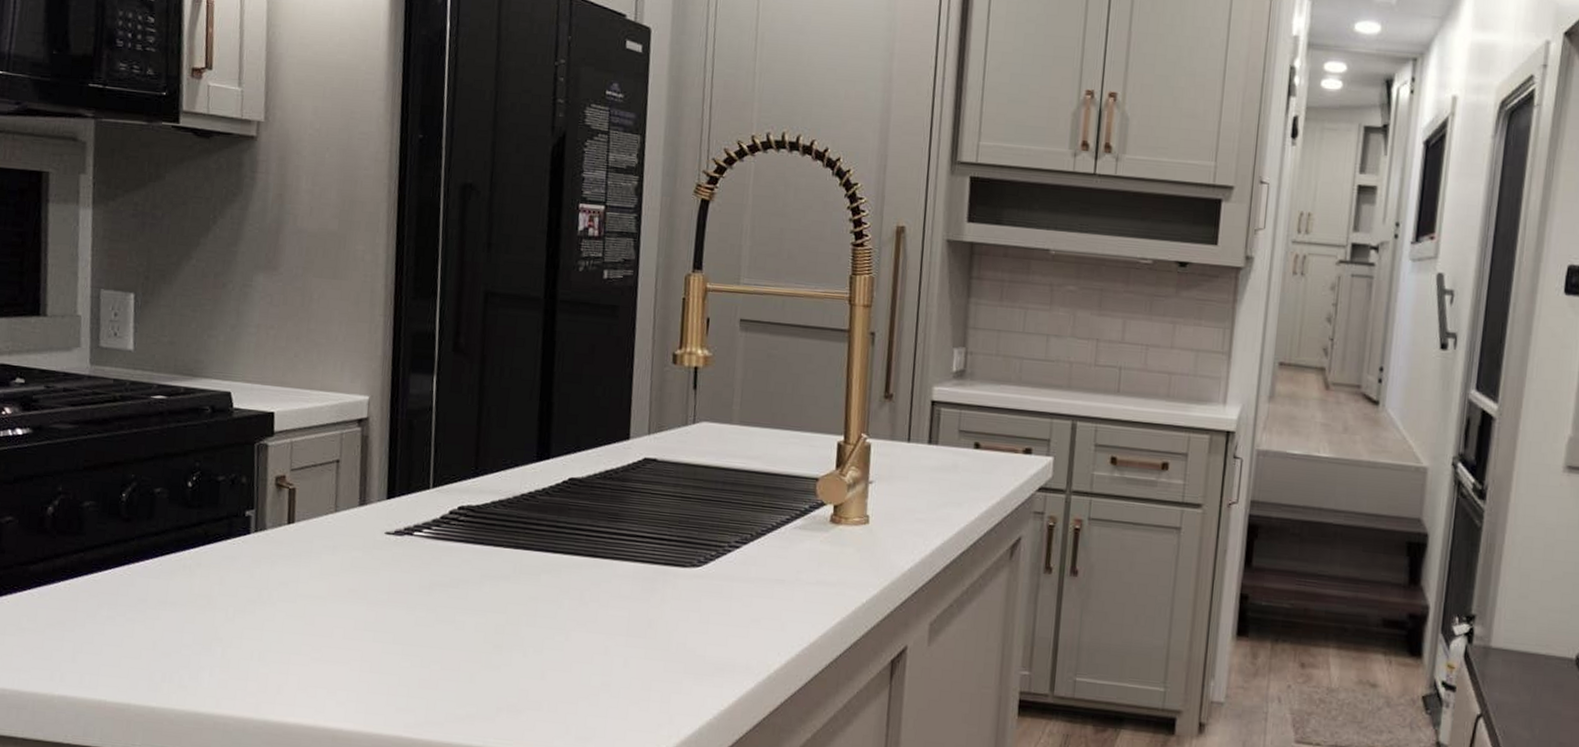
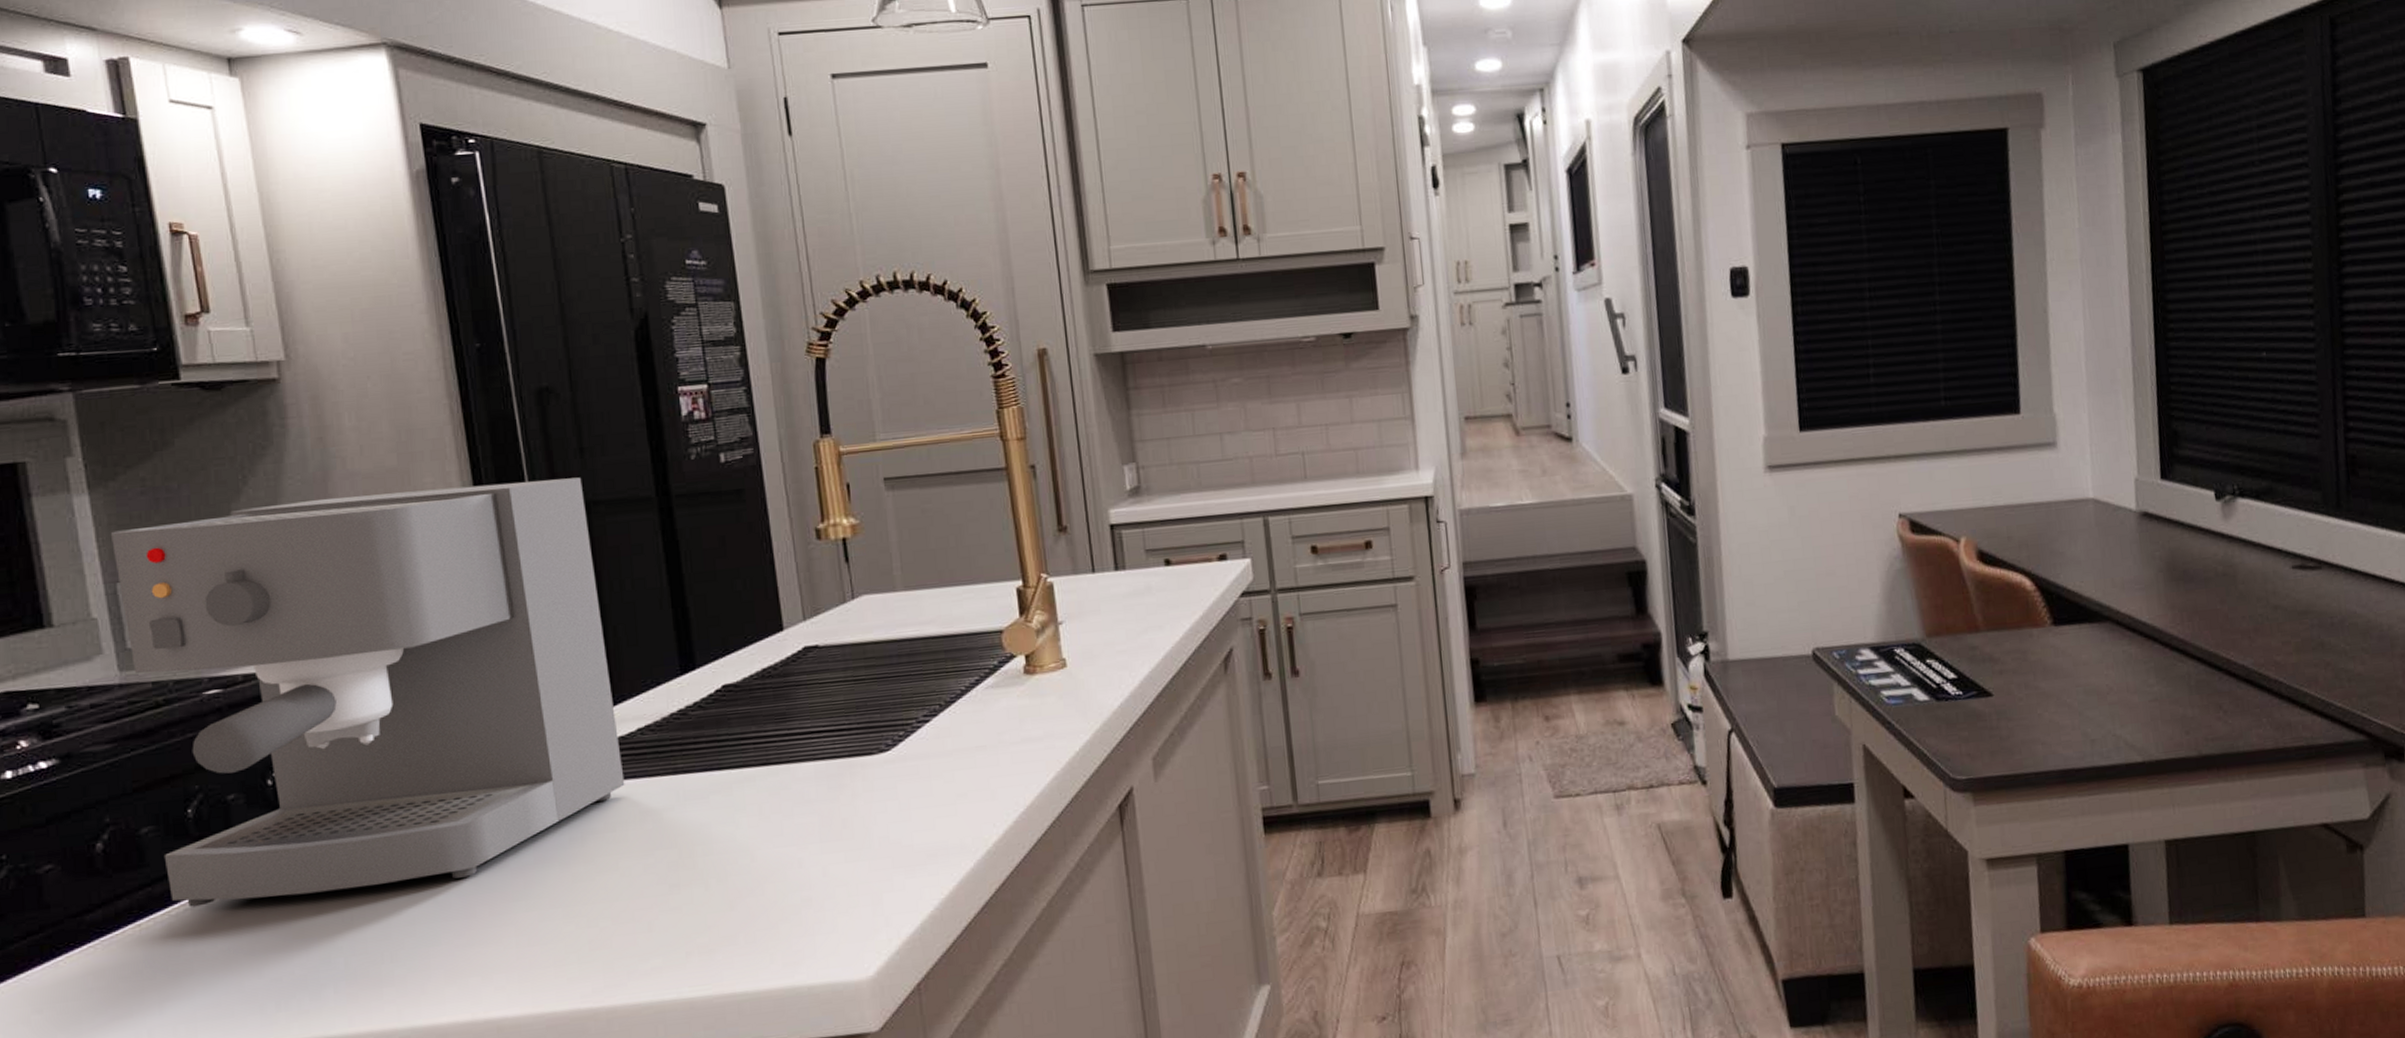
coffee maker: none [97,244,485,601] -> present [110,477,625,907]

